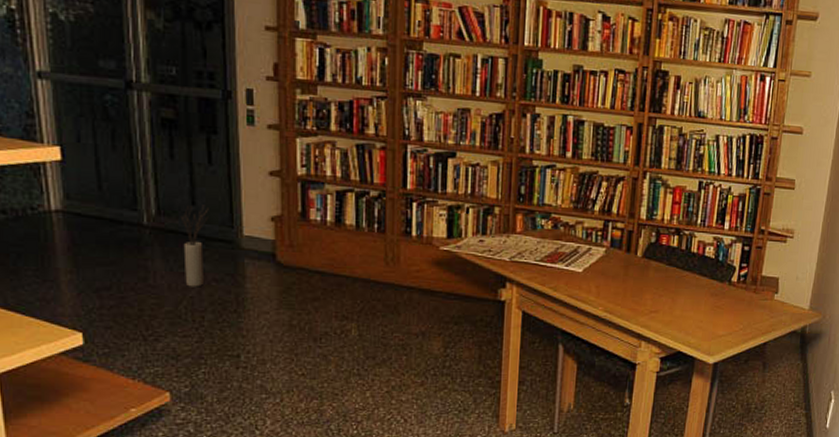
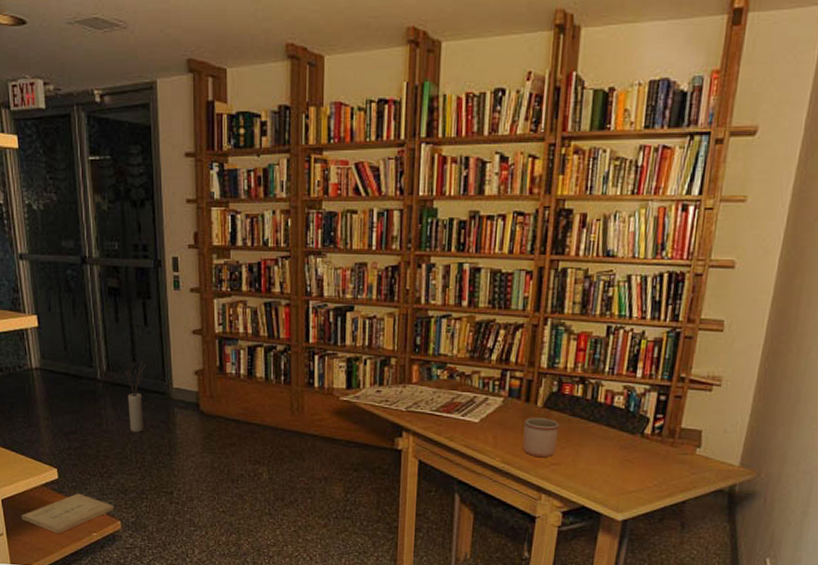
book: none [27,362,161,413] -> present [21,493,114,535]
mug: none [624,267,658,306] -> present [523,417,559,458]

